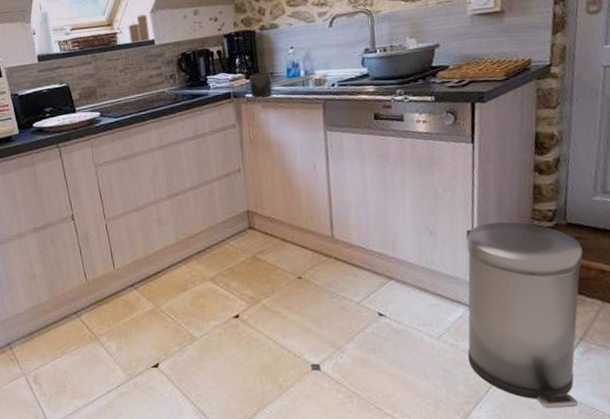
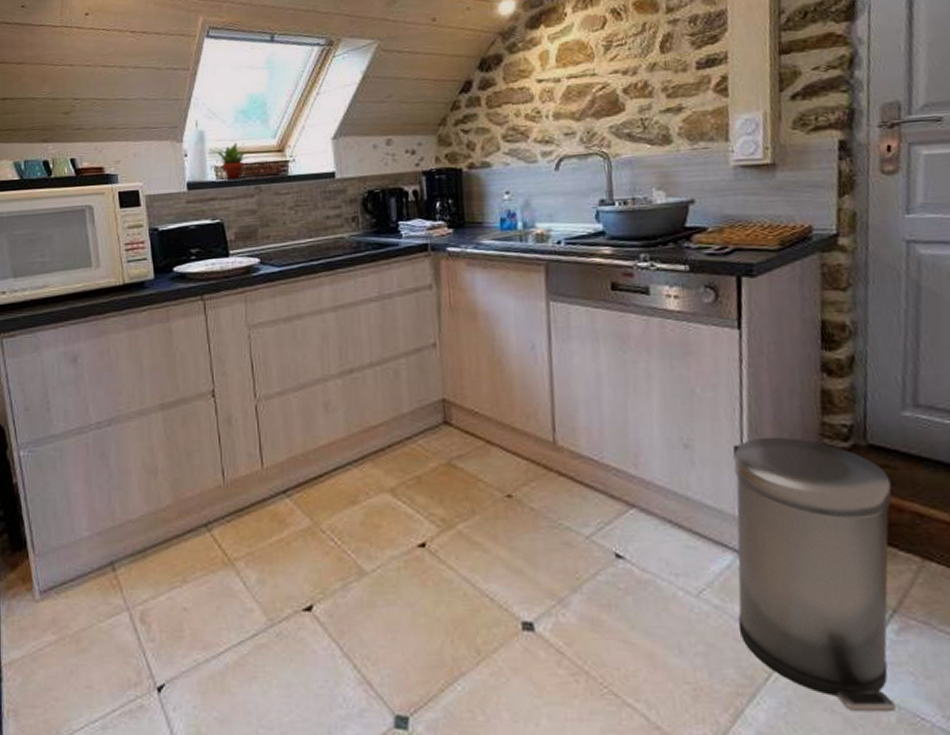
succulent plant: none [53,20,85,52] -> present [210,142,250,180]
candle: present [128,12,150,44] -> none [303,138,330,176]
mug: present [249,72,273,99] -> none [452,221,482,253]

